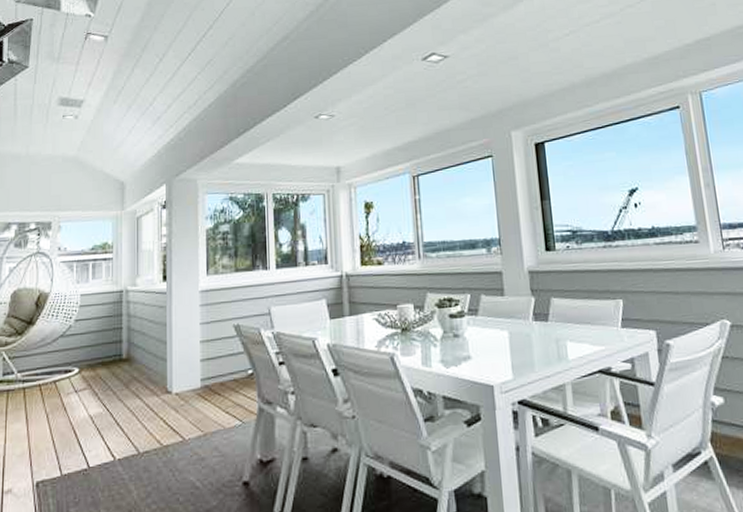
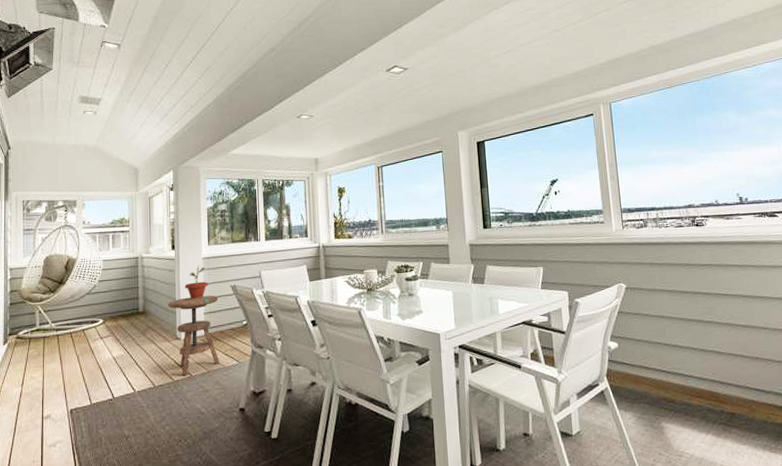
side table: none [157,337,219,440] -> present [168,295,220,376]
potted plant: none [178,299,206,343] -> present [185,265,208,299]

